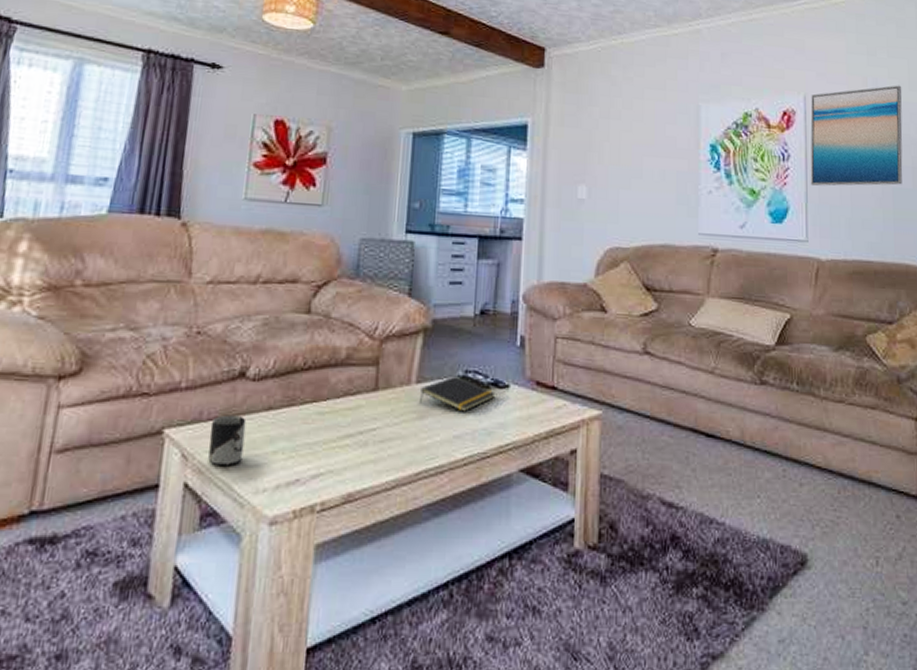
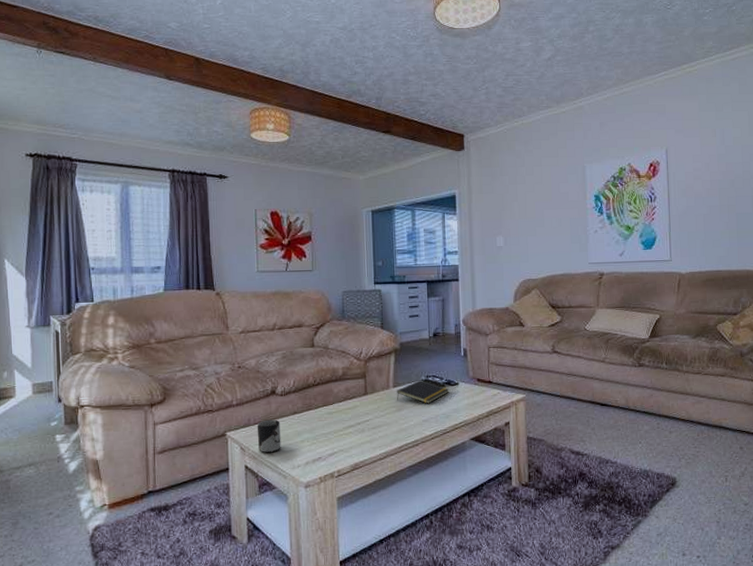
wall art: present [810,85,903,186] -> none [671,132,745,218]

